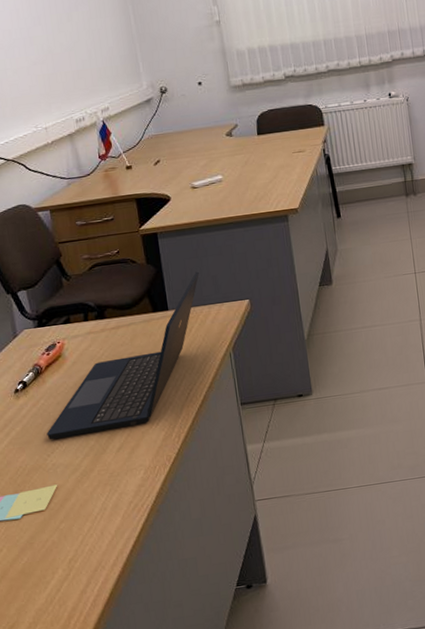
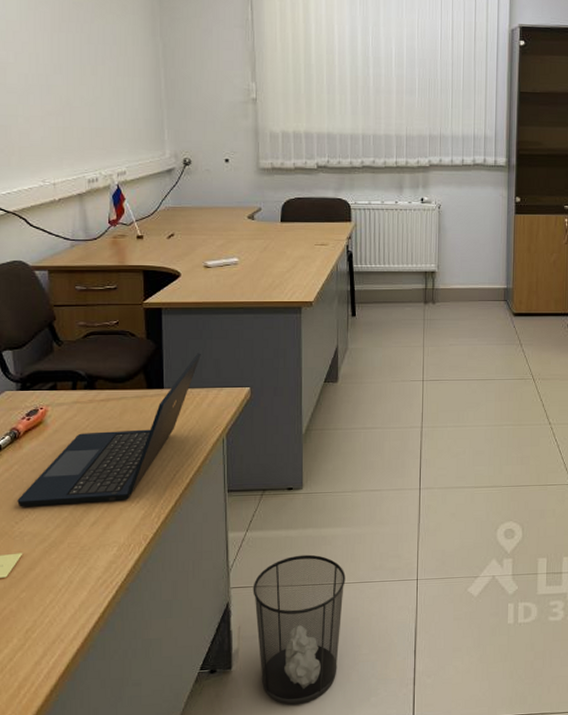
waste bin: none [276,459,370,615] -> present [253,554,346,705]

